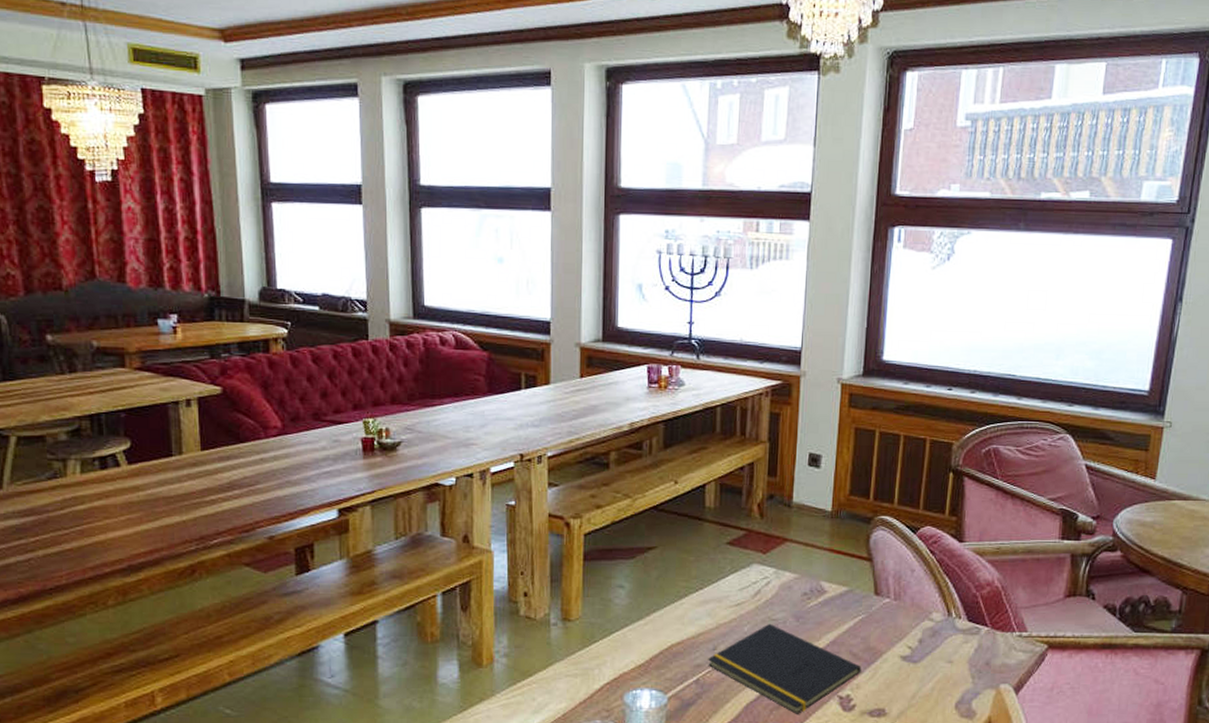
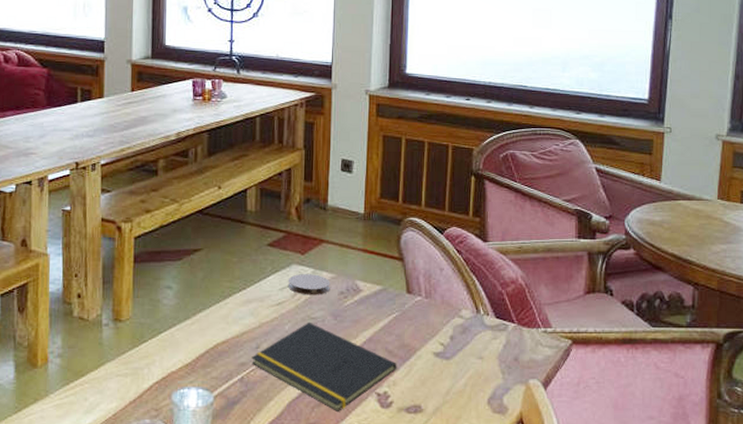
coaster: none [747,574,793,596] -> present [287,274,330,295]

